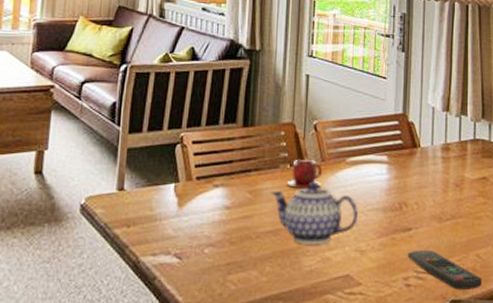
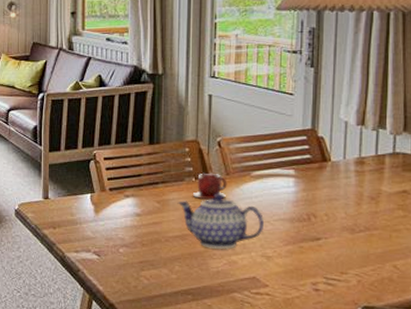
remote control: present [407,249,483,290] -> none [316,258,400,298]

